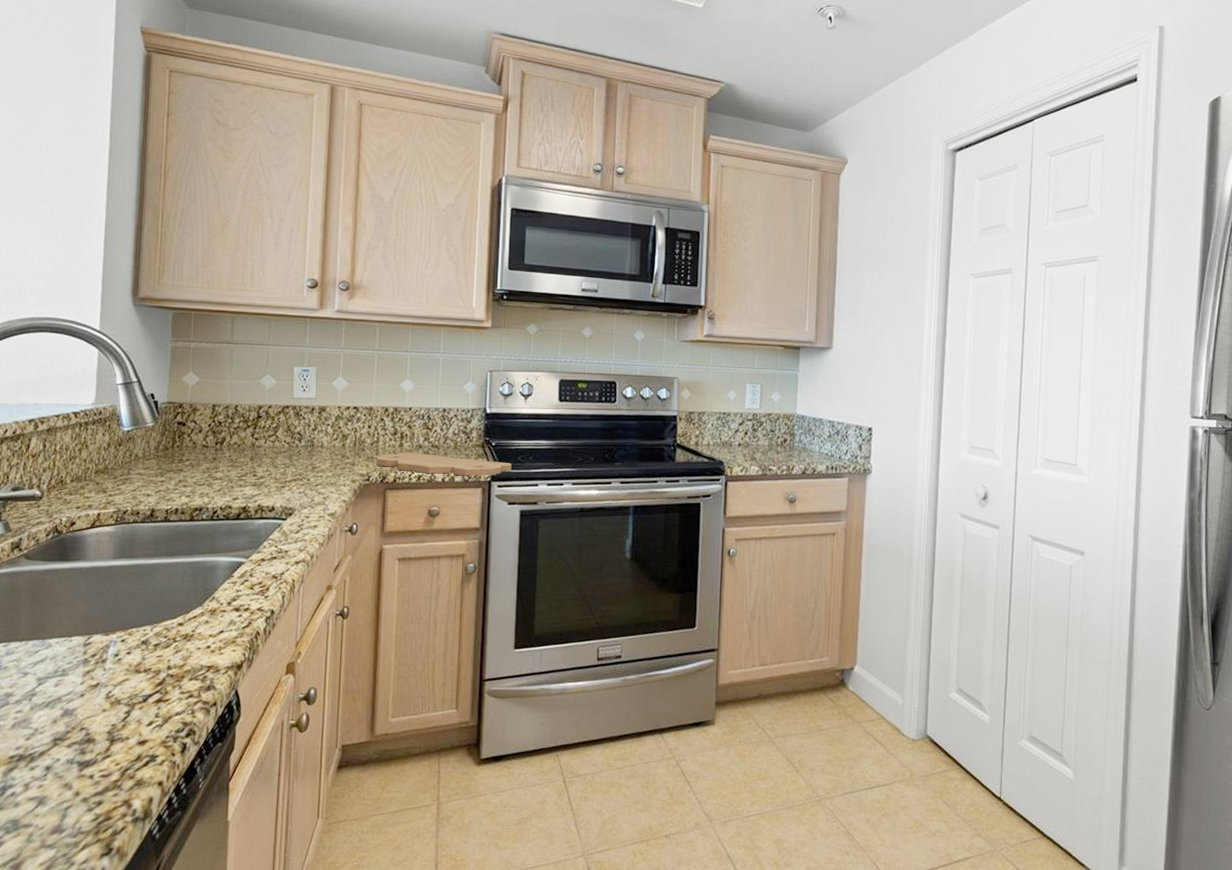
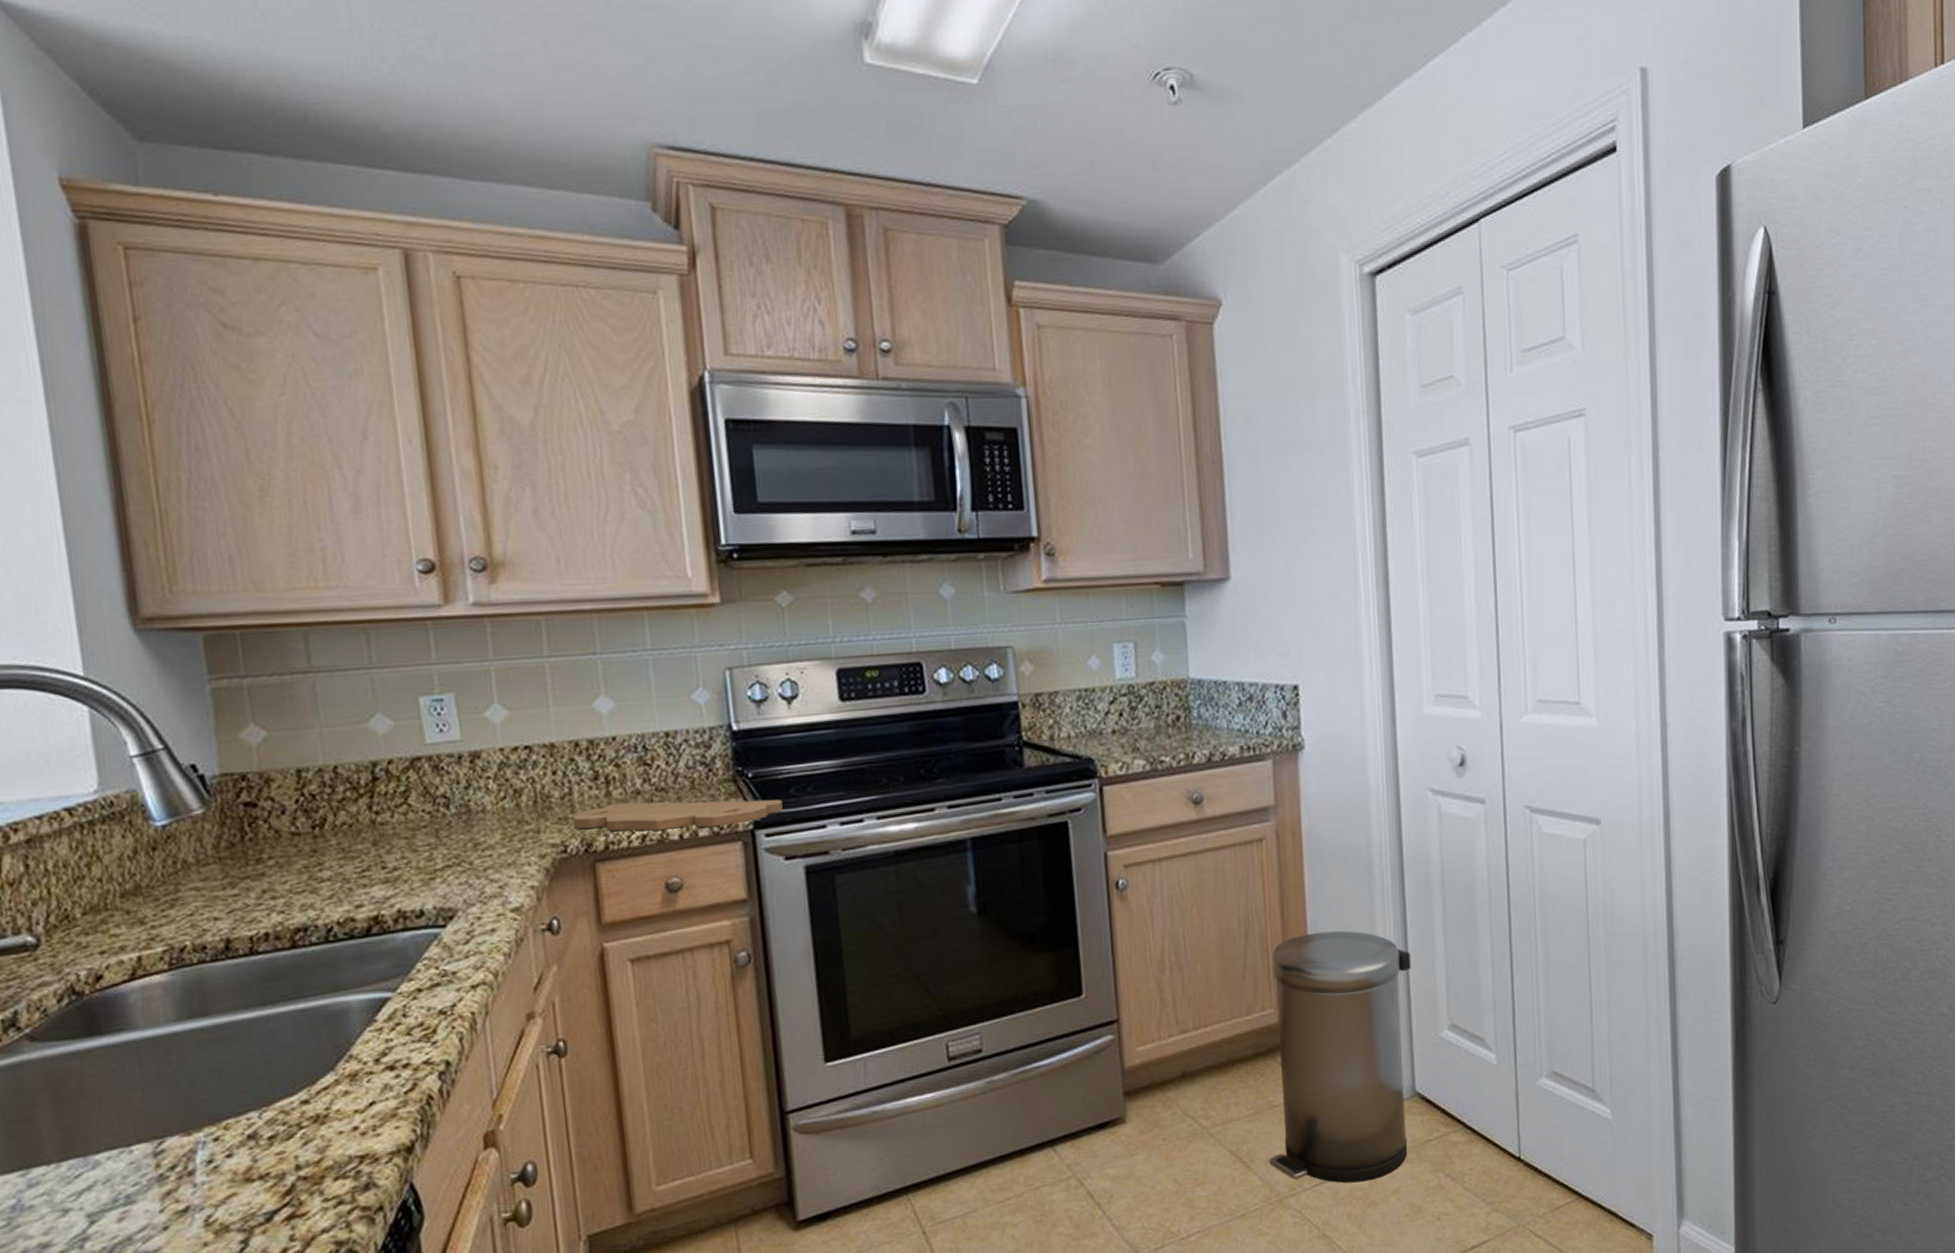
pedal bin: none [813,606,933,797] -> present [1269,930,1411,1183]

